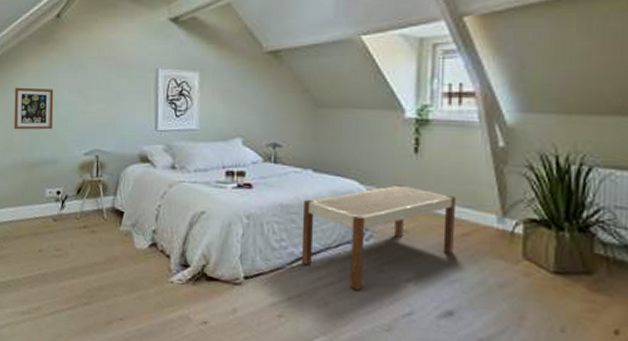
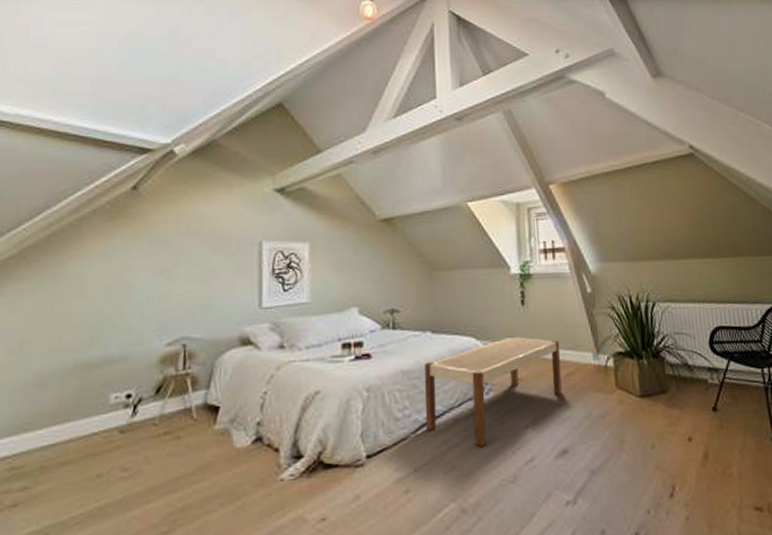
picture frame: present [14,87,54,130] -> none [64,271,126,325]

